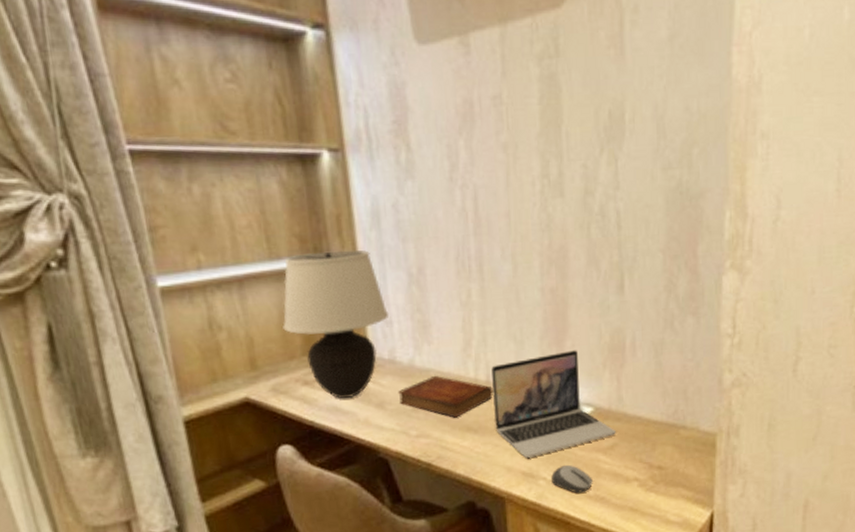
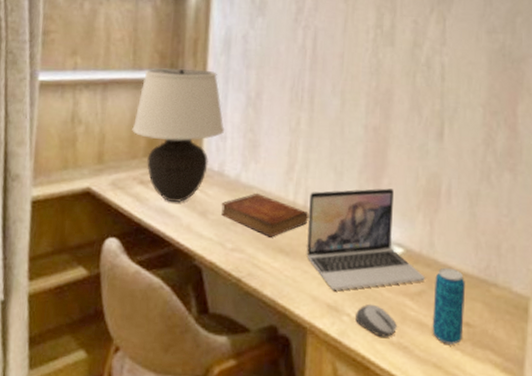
beverage can: none [626,418,656,489] -> present [432,267,465,345]

